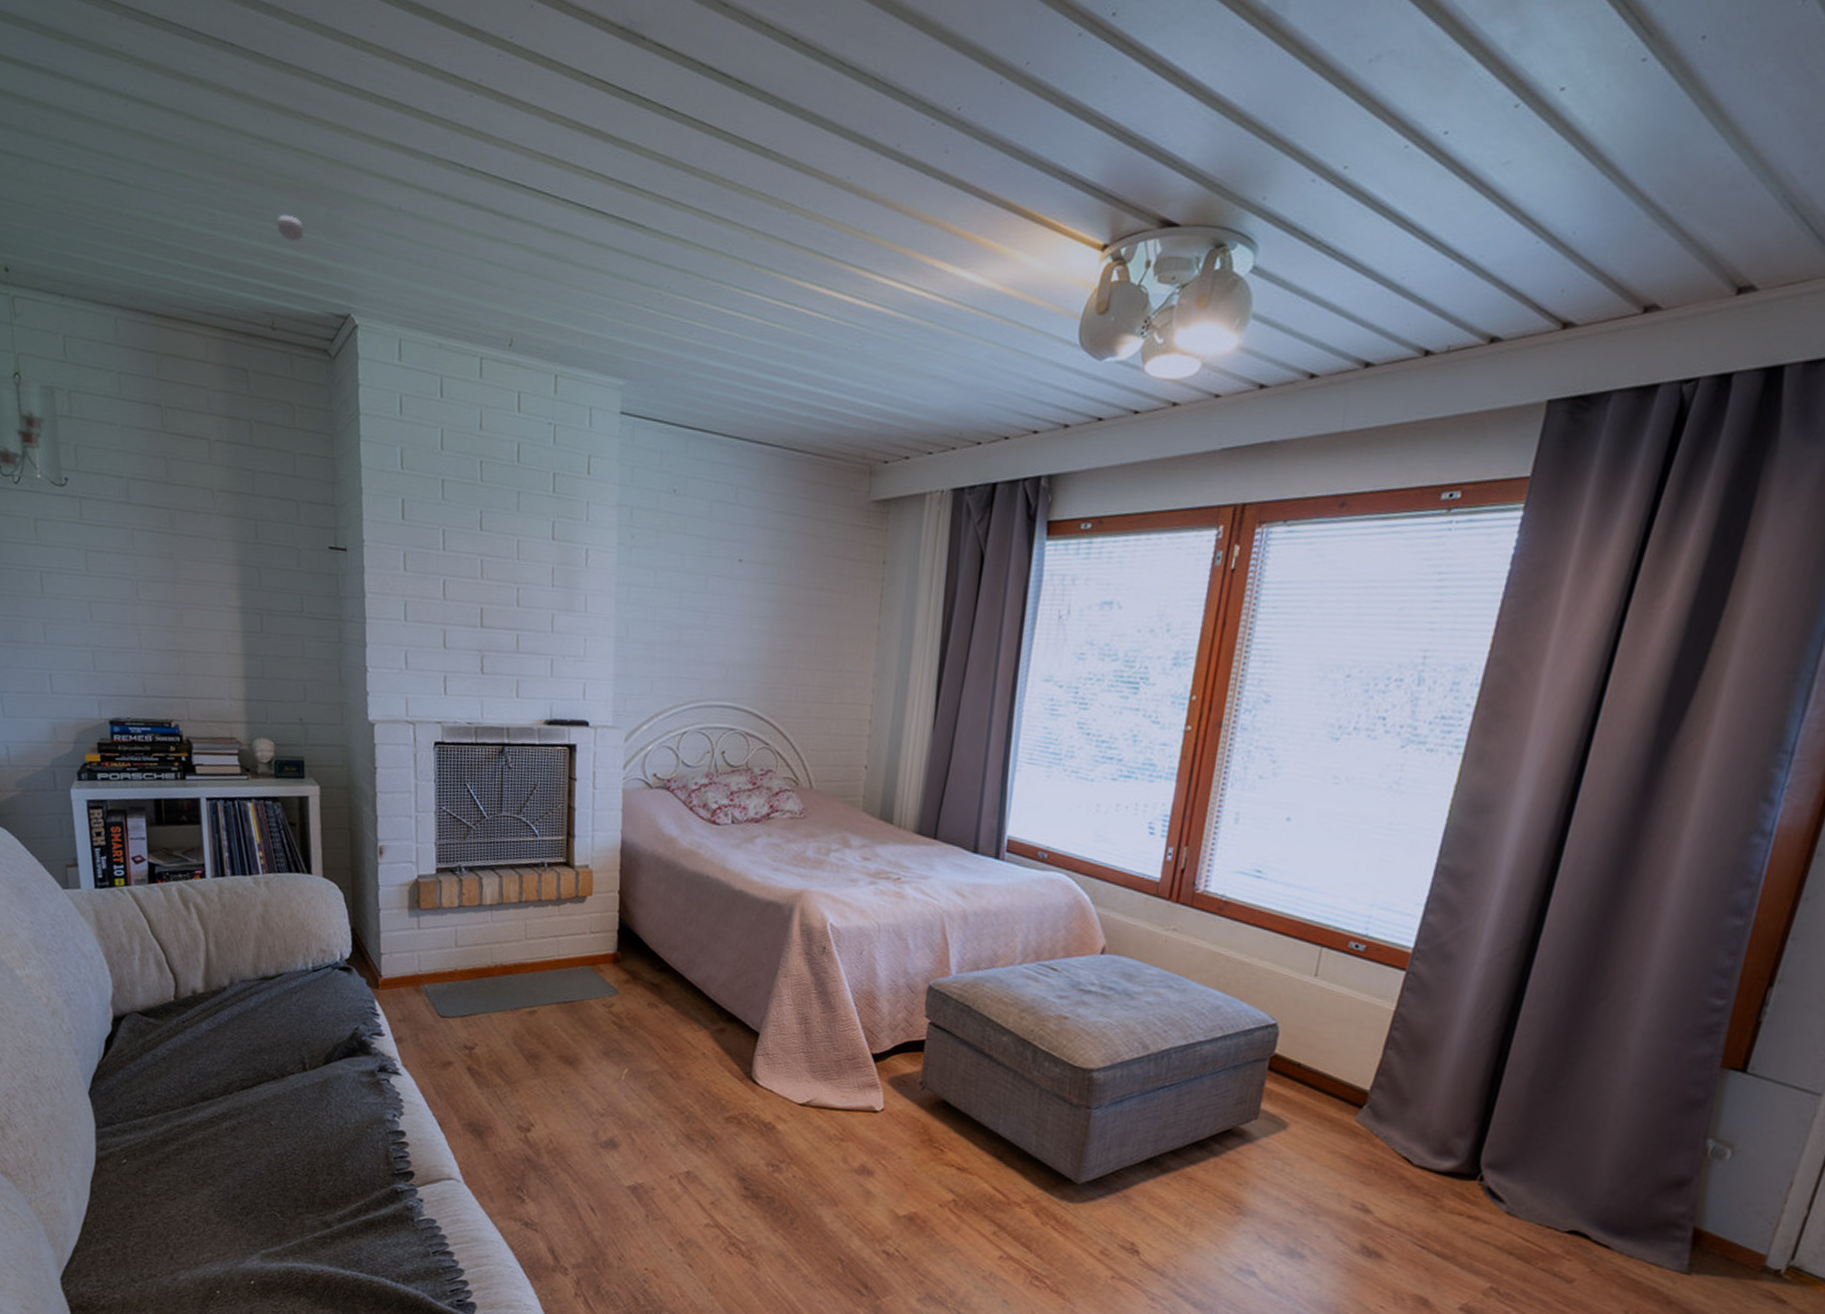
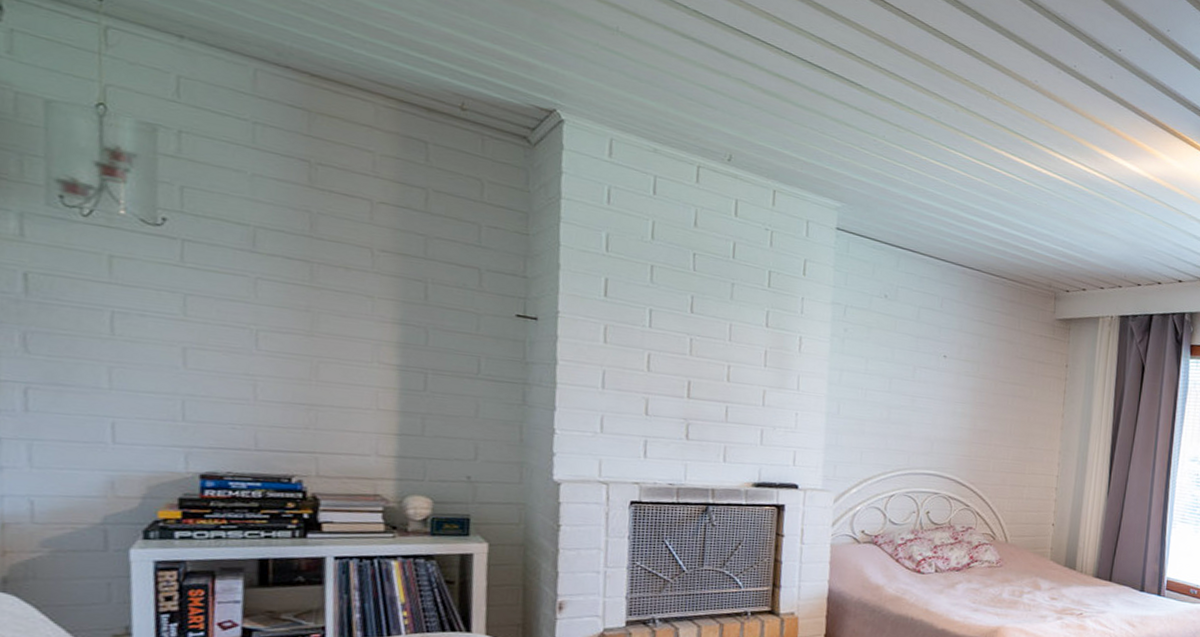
smoke detector: present [277,214,303,241] -> none [474,11,506,37]

